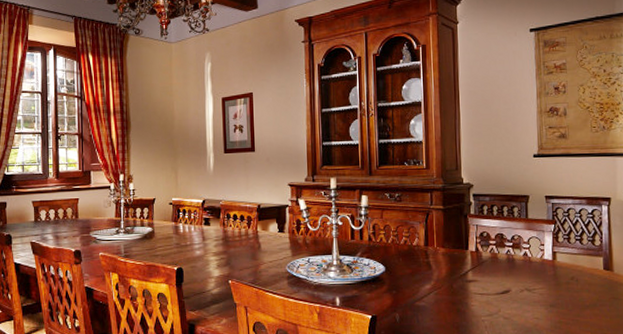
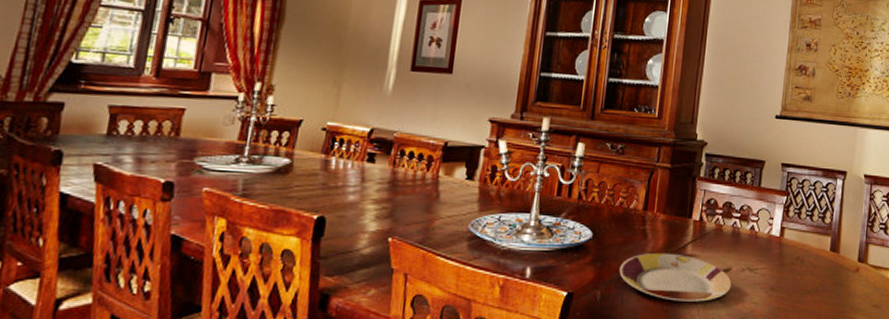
plate: none [411,280,513,321] -> present [619,252,732,303]

